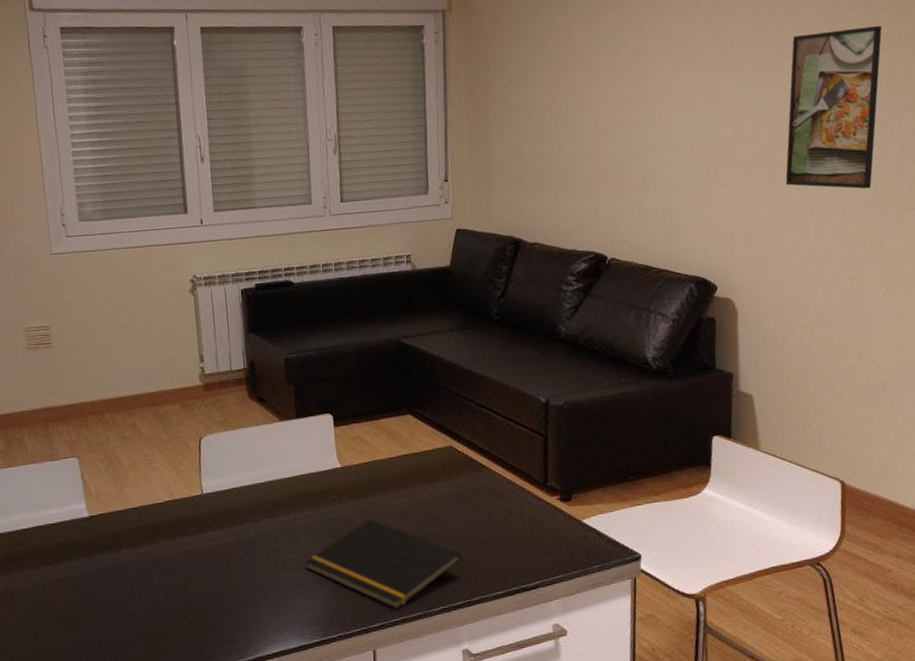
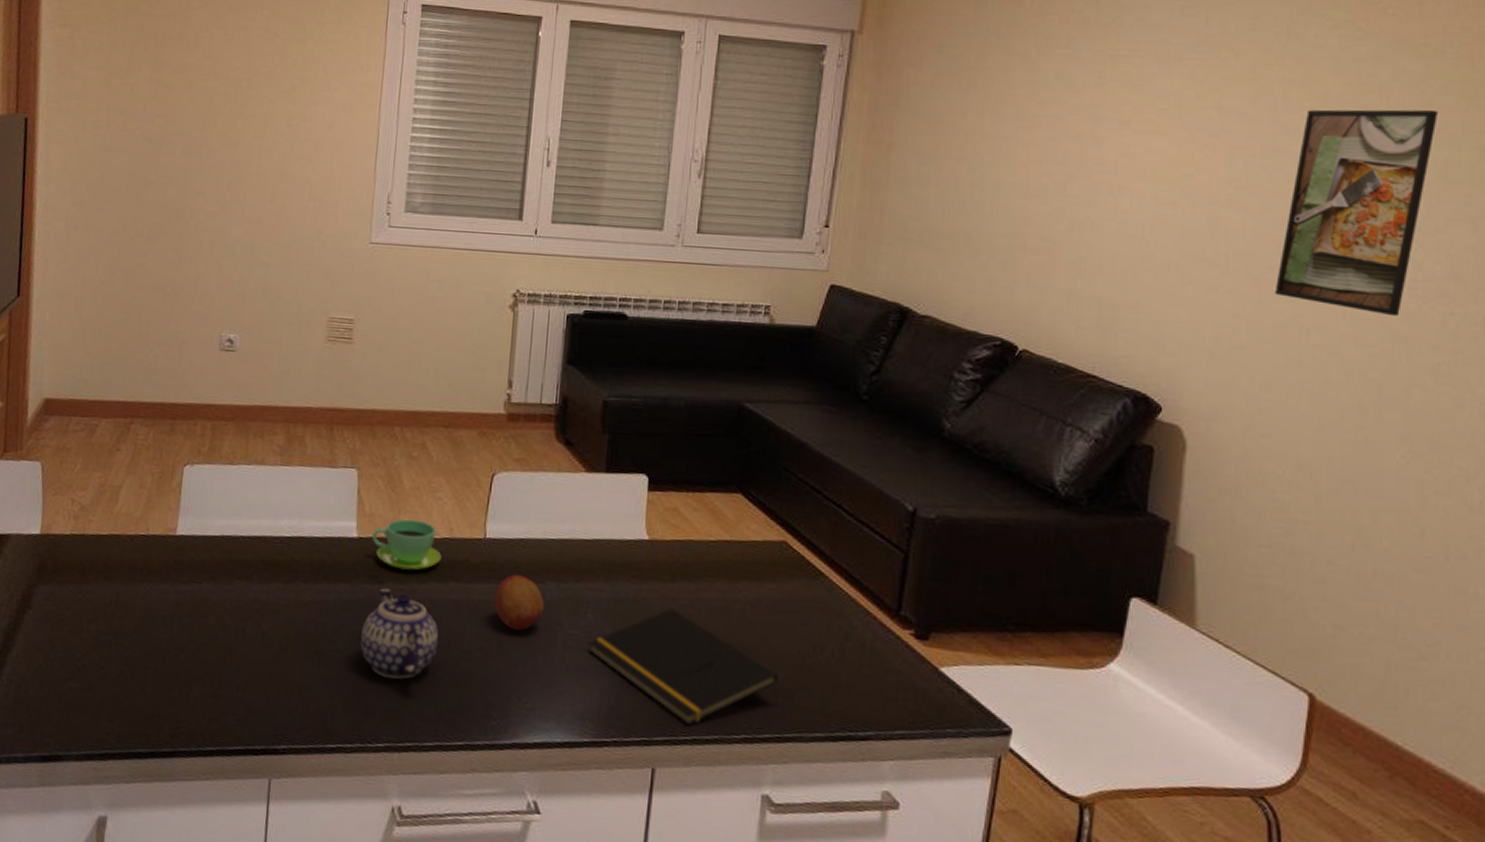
cup: none [101,490,168,536] -> present [372,519,442,571]
teapot: none [107,554,178,630] -> present [360,588,439,680]
fruit: none [219,518,263,565] -> present [493,574,544,631]

